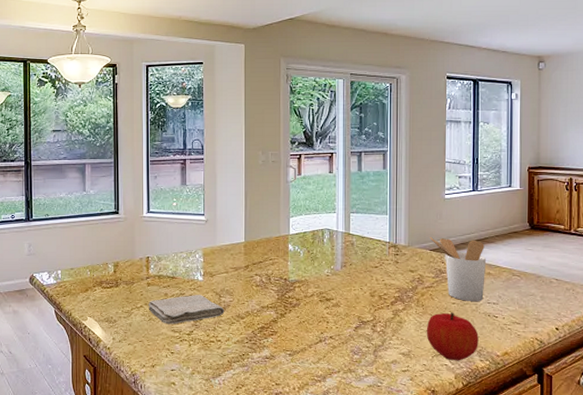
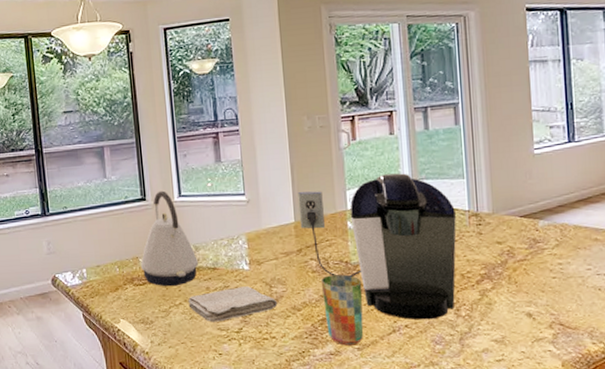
kettle: none [110,206,159,291] -> present [141,190,198,287]
coffee maker: none [249,206,379,333] -> present [297,173,457,320]
cup: none [262,289,297,351] -> present [320,274,364,346]
fruit: present [426,312,479,361] -> none [522,288,589,346]
utensil holder: present [429,237,487,301] -> none [518,200,592,274]

